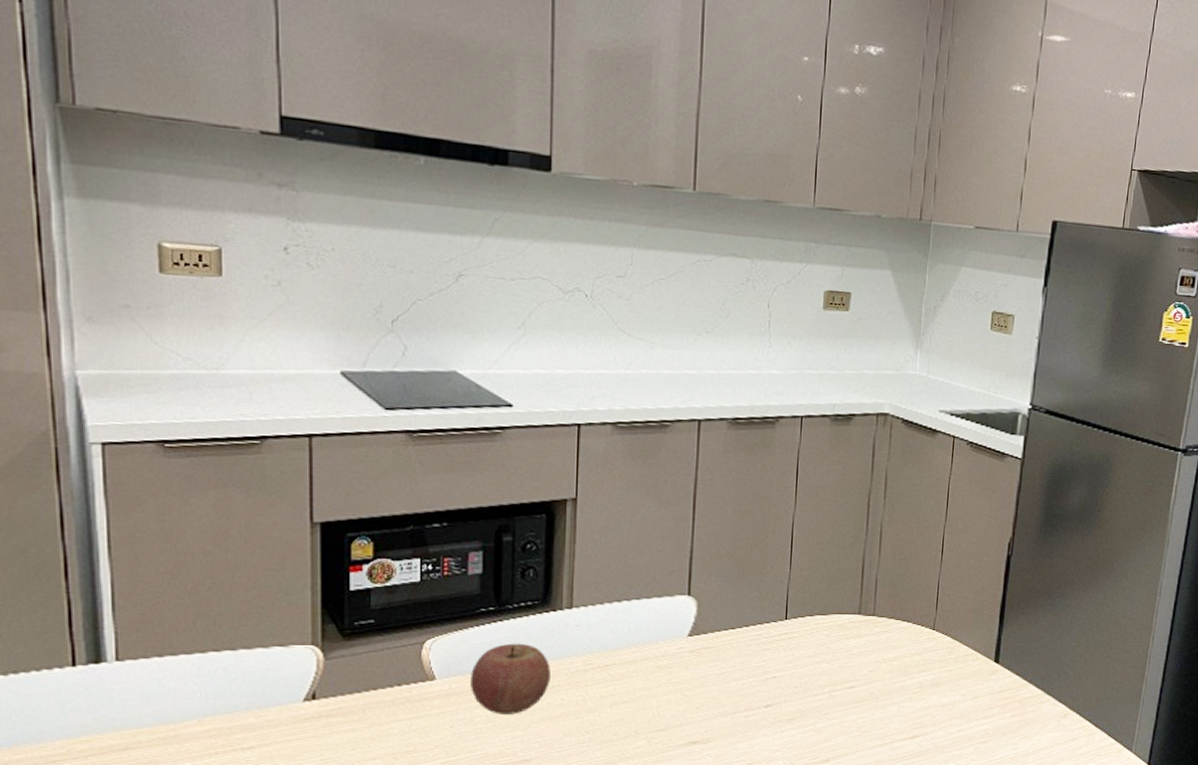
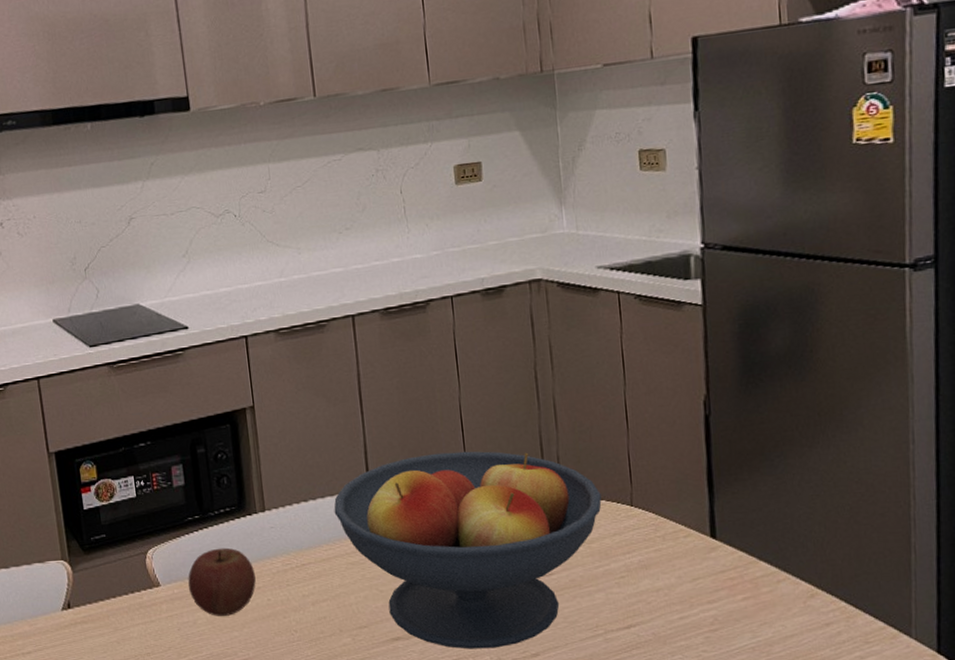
fruit bowl: none [648,566,909,754] -> present [334,451,602,649]

